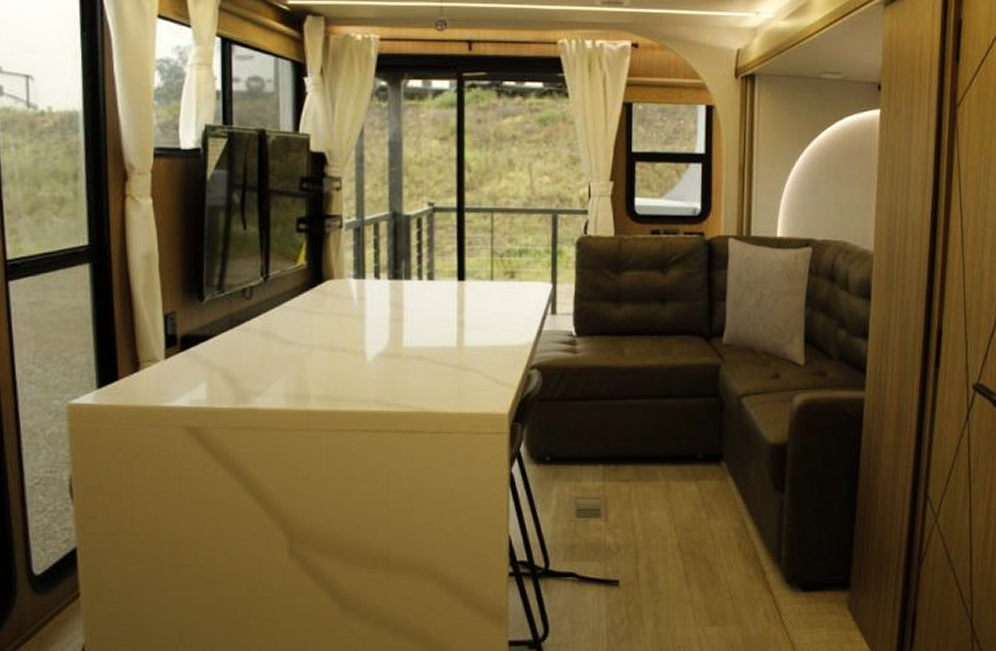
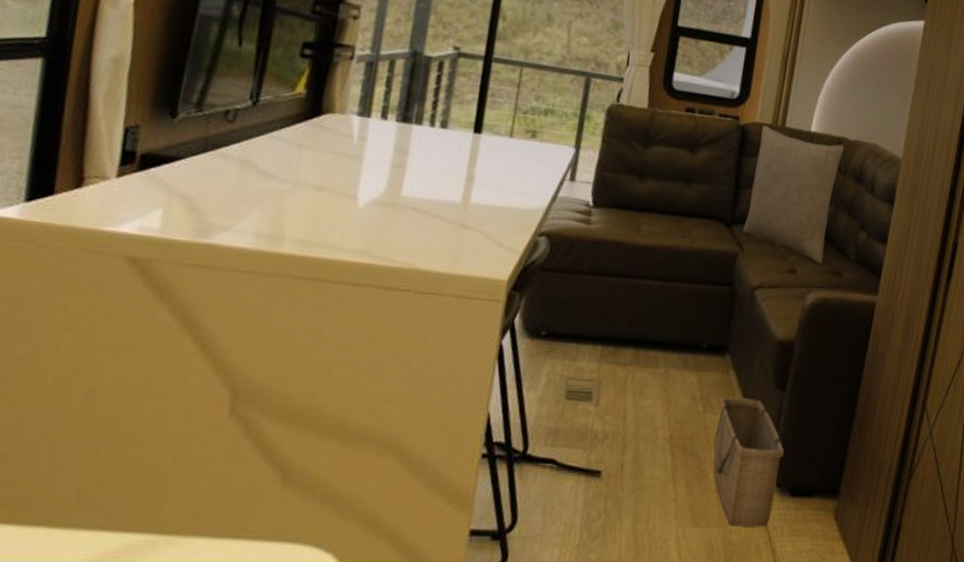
basket: none [721,502,791,623] -> present [712,397,785,527]

